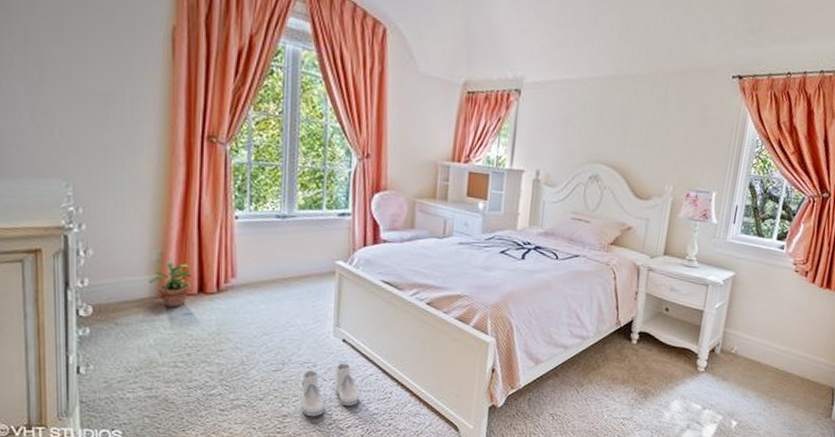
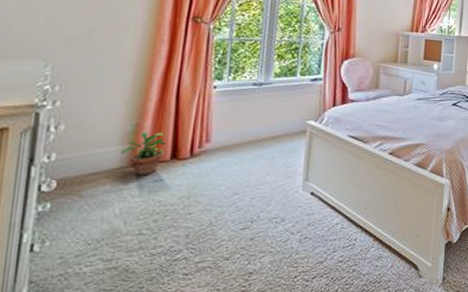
boots: present [301,363,359,417] -> none [268,215,325,272]

